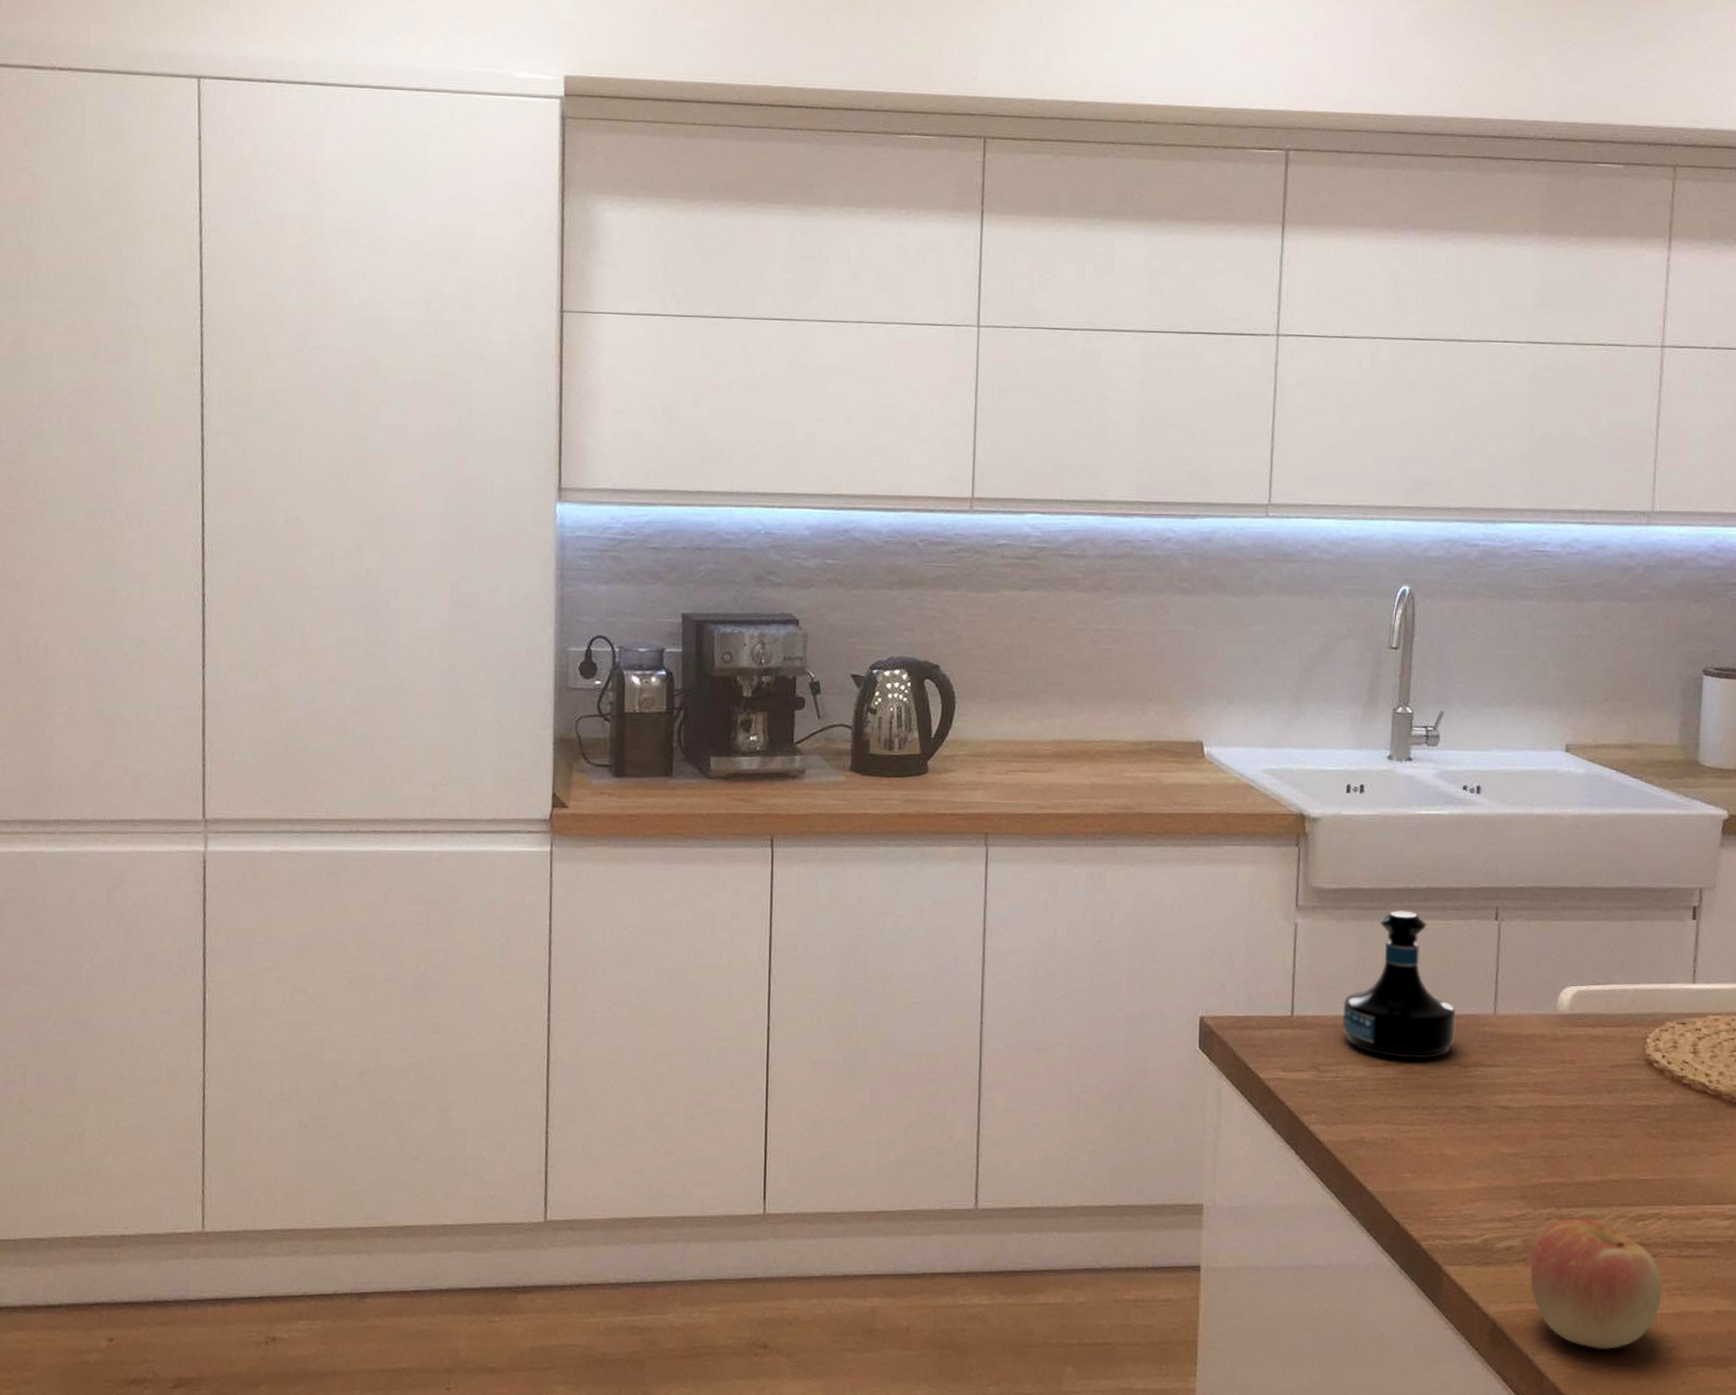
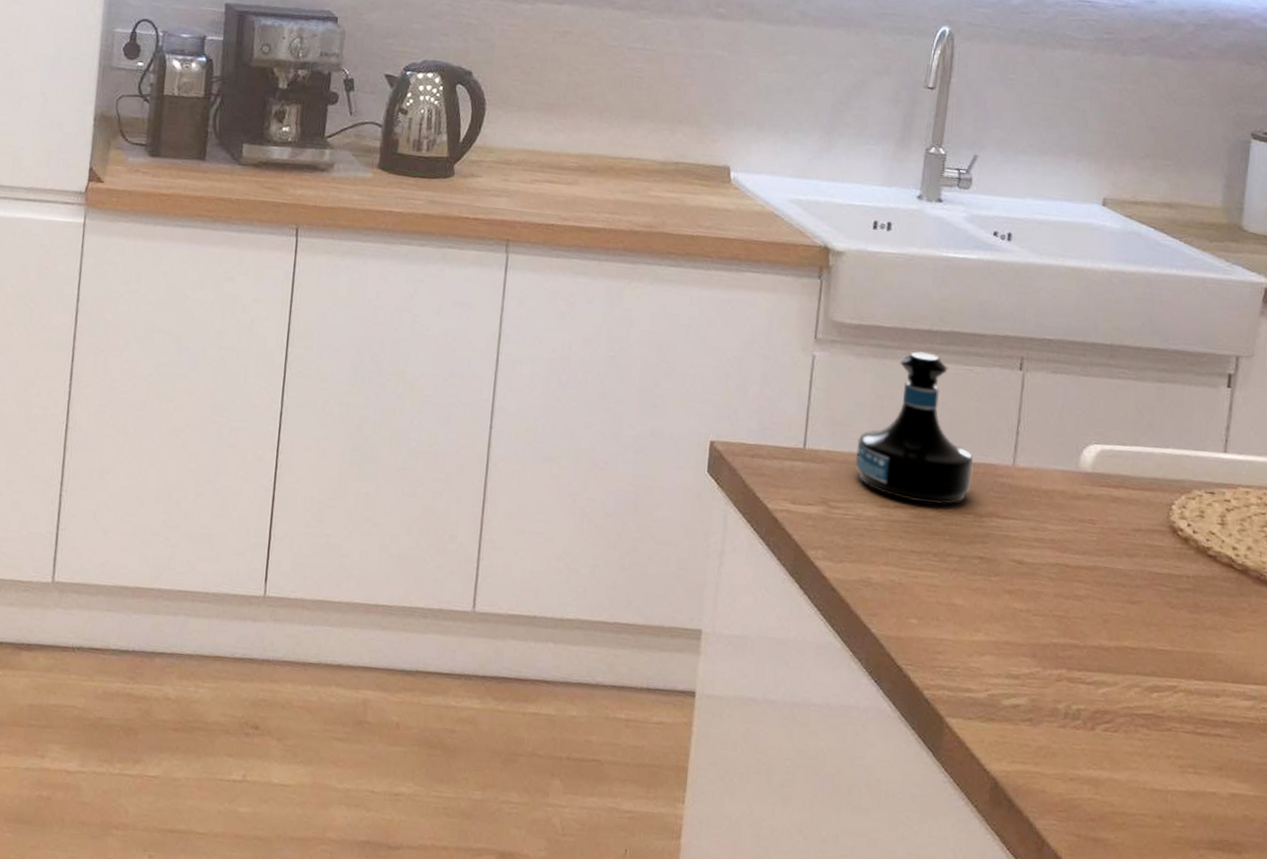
apple: present [1530,1218,1662,1349] -> none [1035,682,1176,822]

